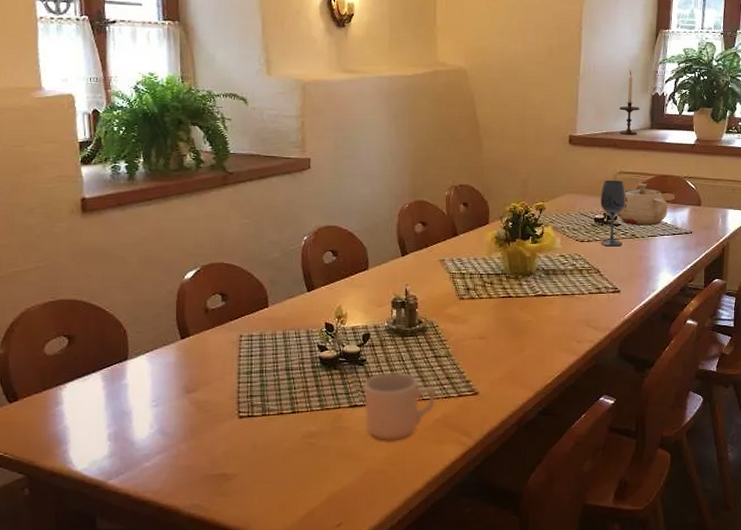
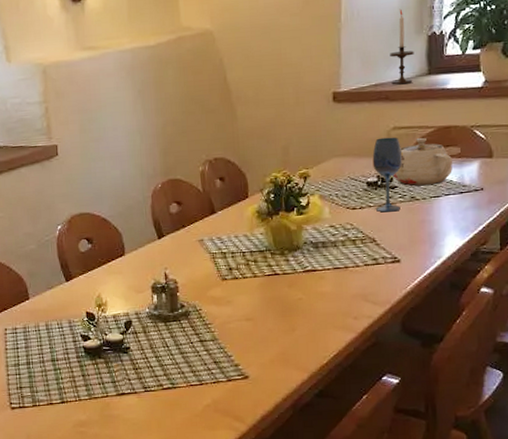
mug: present [363,372,436,440] -> none [129,358,204,428]

